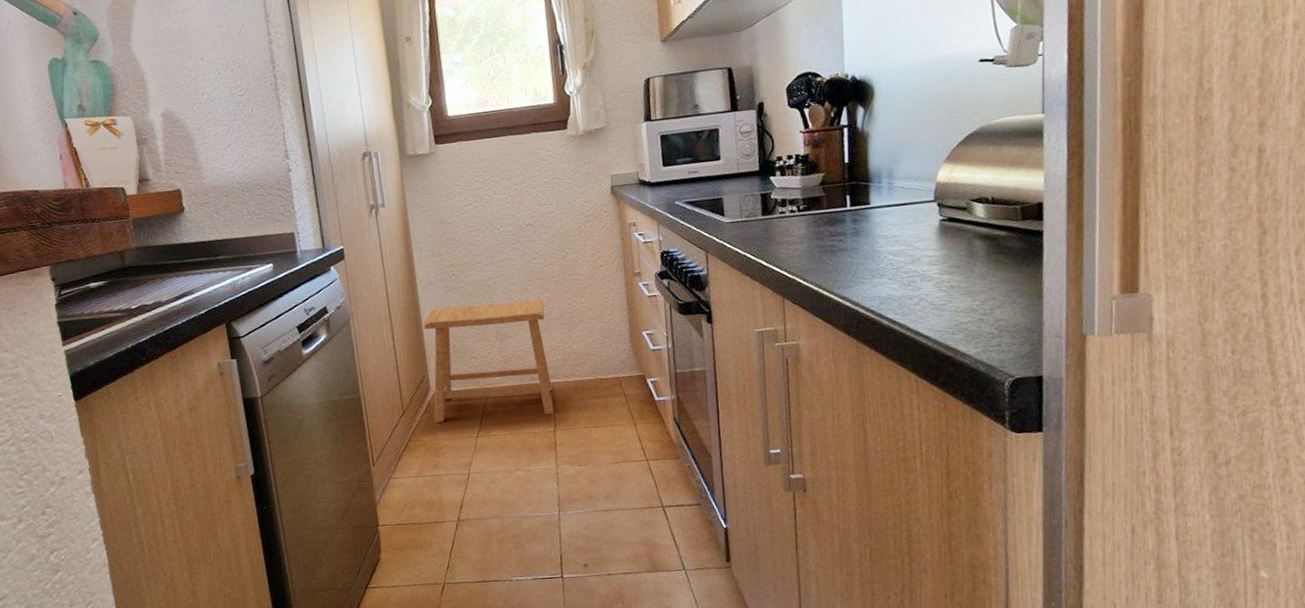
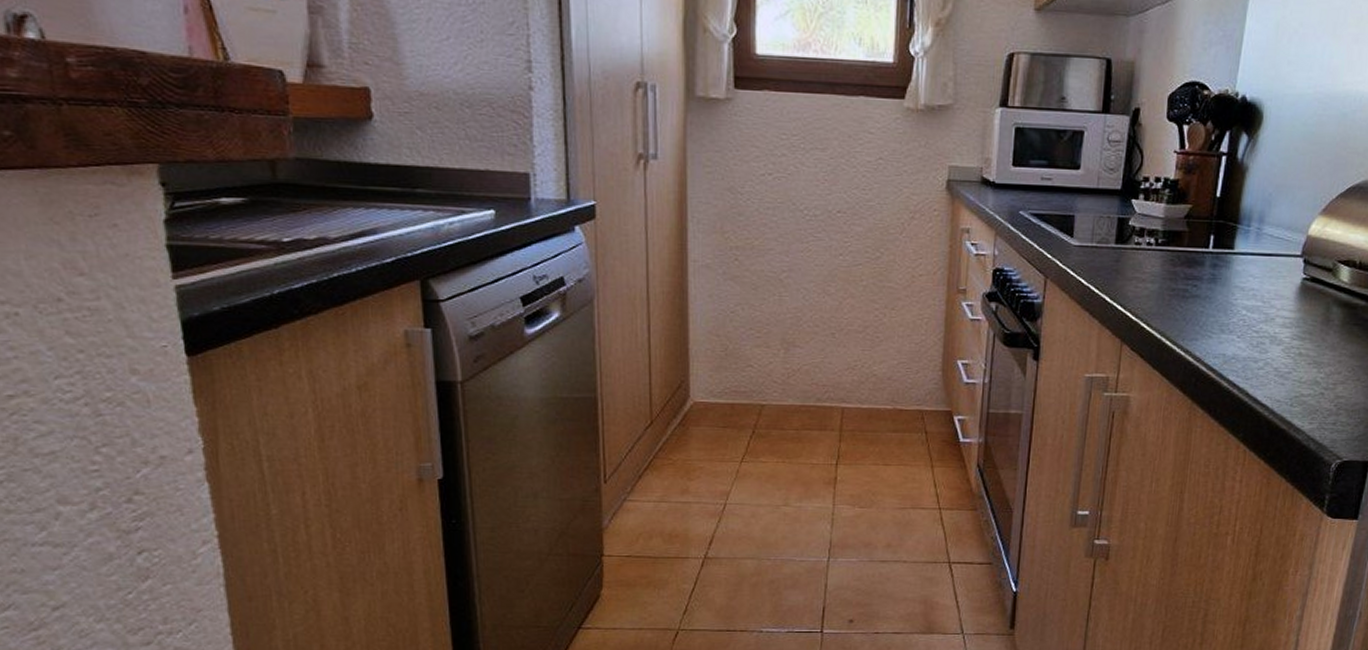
stool: present [423,299,554,423] -> none [689,299,846,445]

